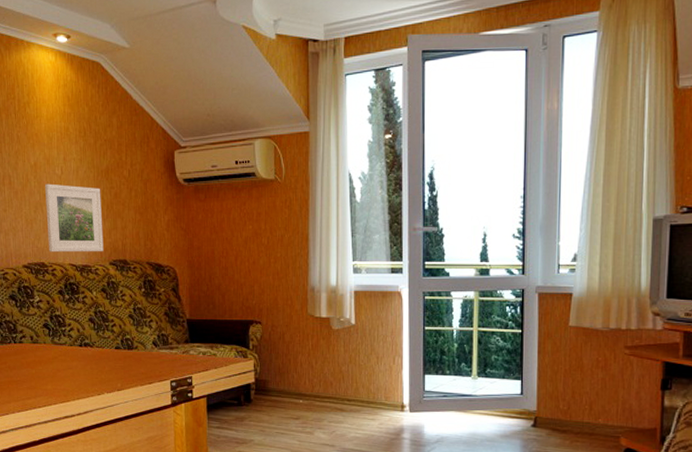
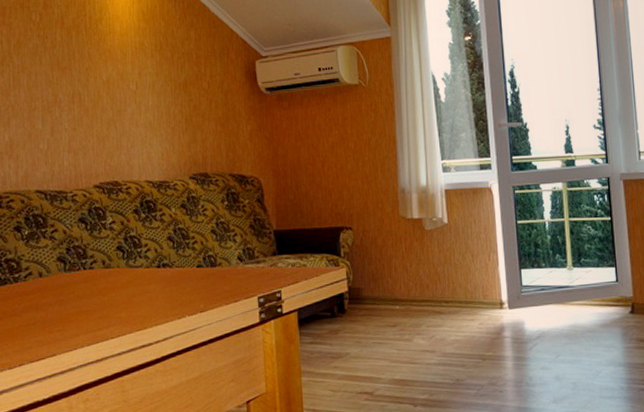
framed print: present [45,183,104,253] -> none [119,99,183,170]

